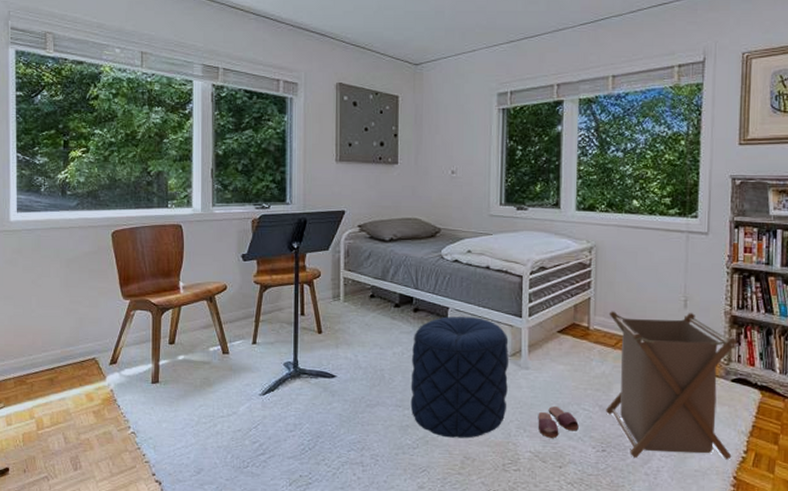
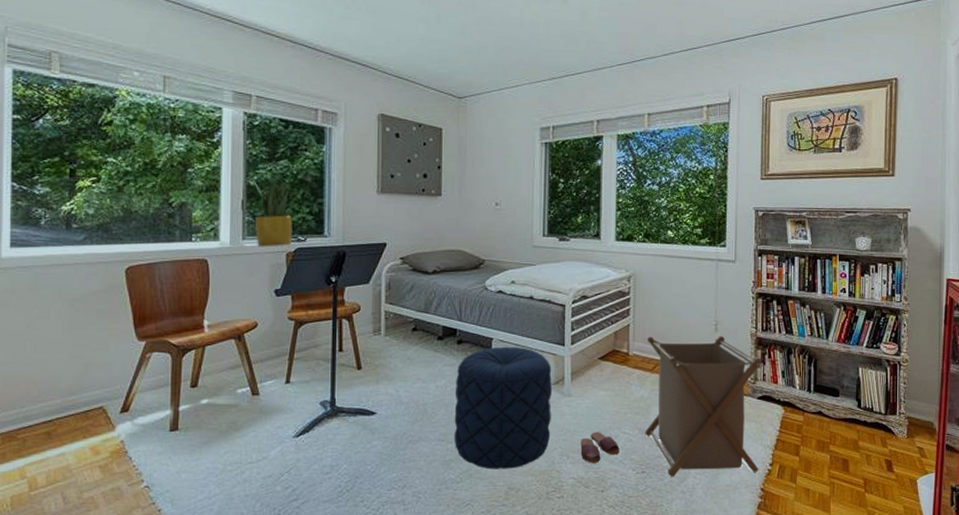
planter: none [220,144,257,214] -> present [252,174,293,247]

